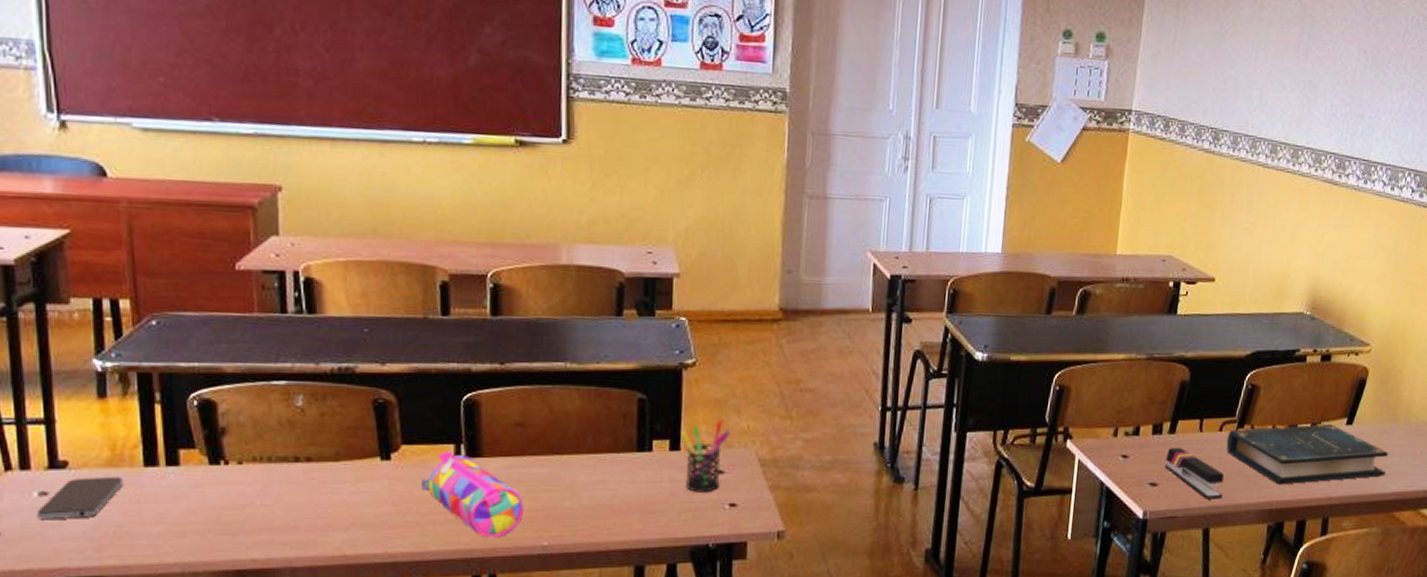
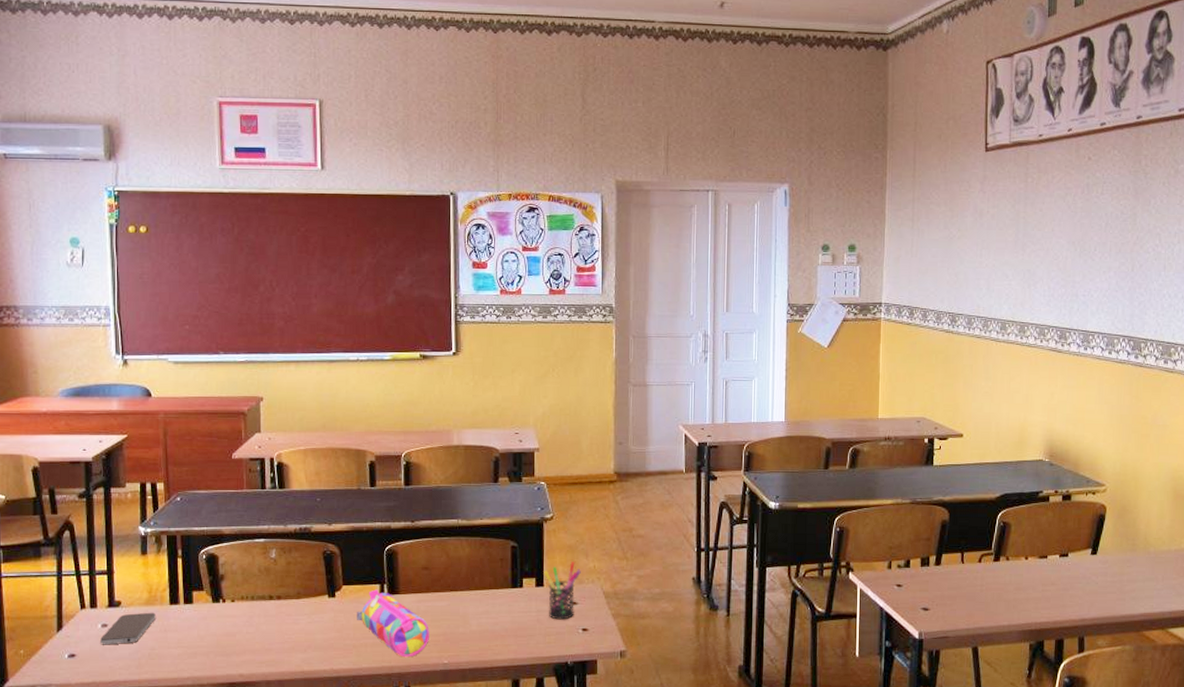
stapler: present [1164,447,1224,500] -> none [933,577,987,622]
book: present [1226,424,1388,485] -> none [986,554,1132,608]

